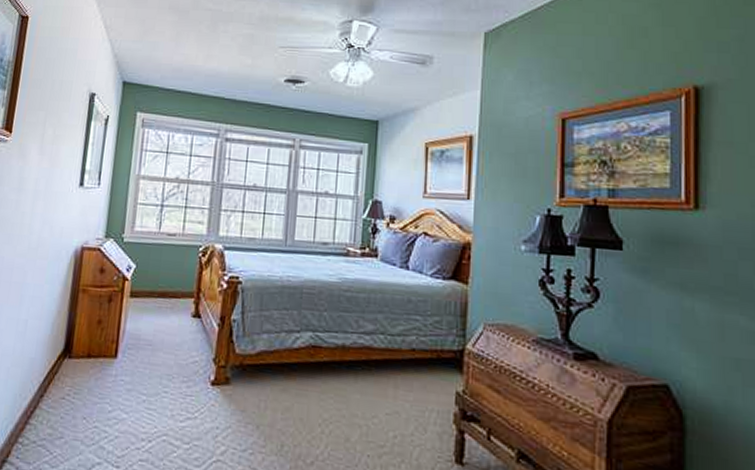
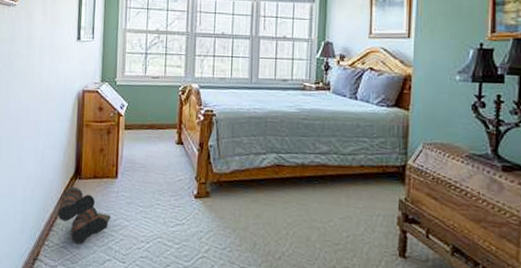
boots: none [37,367,106,442] -> present [57,186,111,244]

